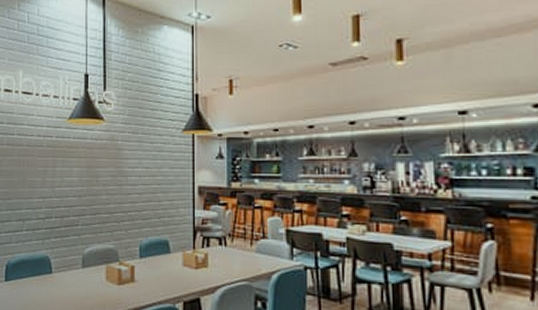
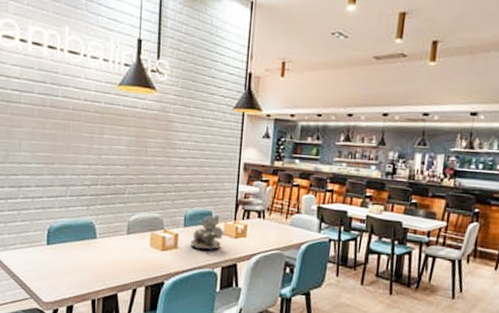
succulent plant: none [148,243,183,283] -> present [191,214,224,250]

